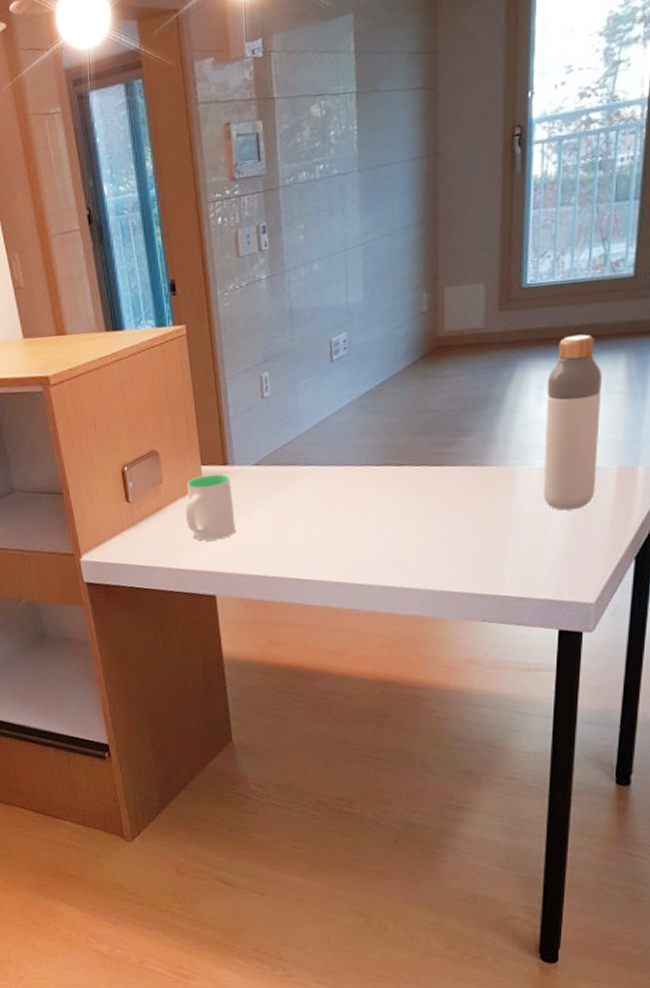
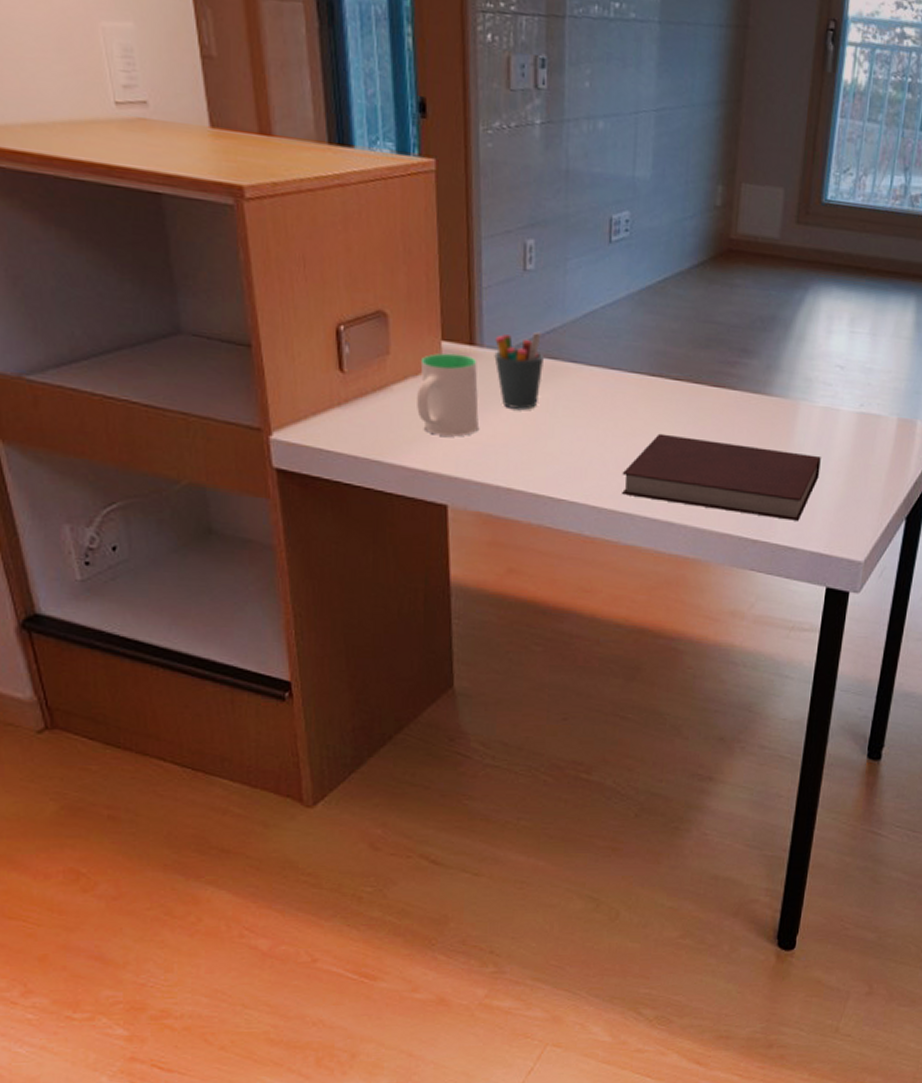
pen holder: none [243,445,285,511] -> present [494,331,545,410]
notebook: none [358,512,542,574] -> present [622,433,821,521]
bottle: present [543,334,602,511] -> none [823,266,892,458]

